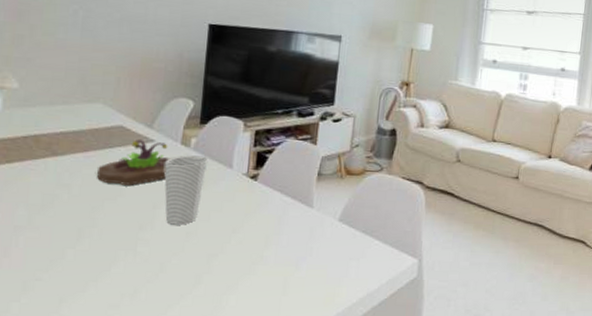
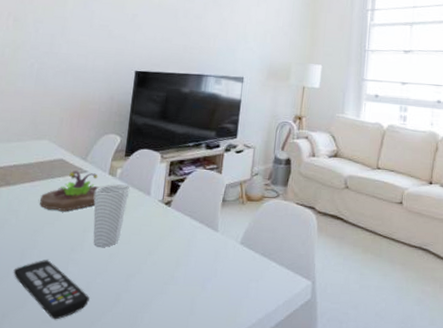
remote control: none [69,239,164,304] -> present [13,260,89,320]

